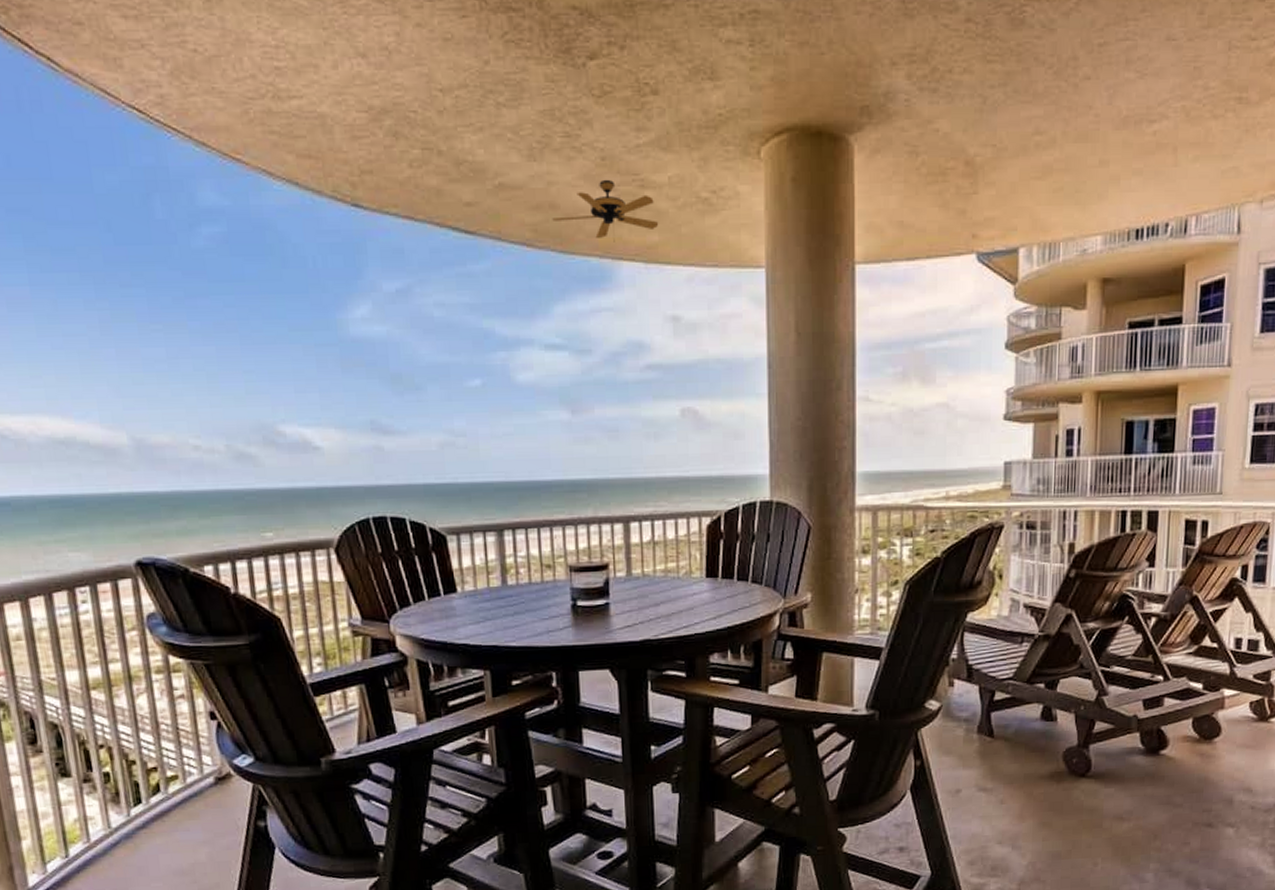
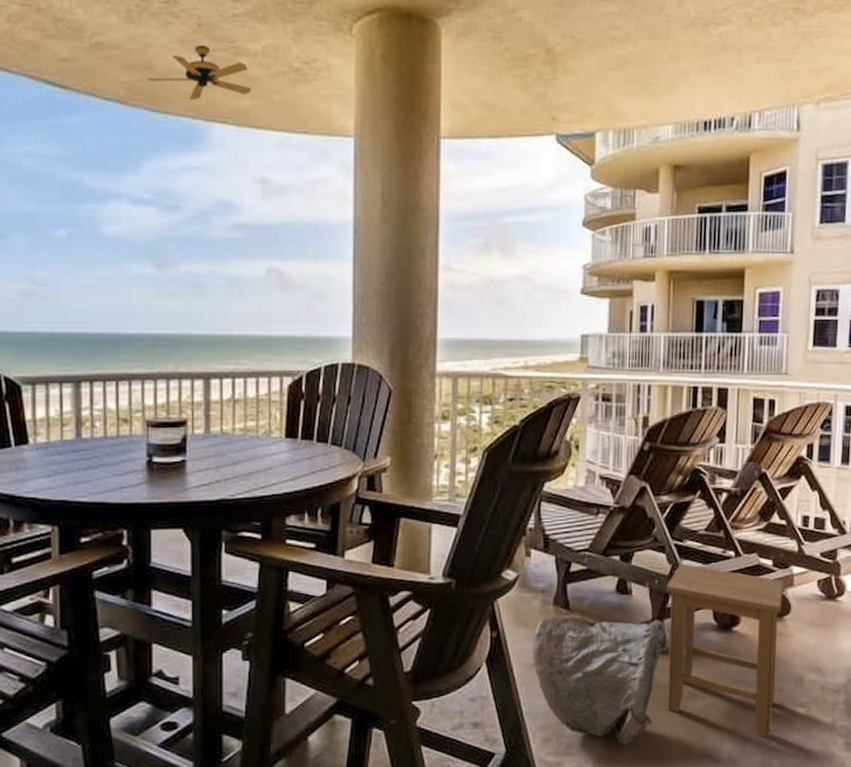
bag: none [956,742,1093,865] -> present [532,615,667,744]
stool: none [1092,689,1214,857] -> present [666,563,784,738]

